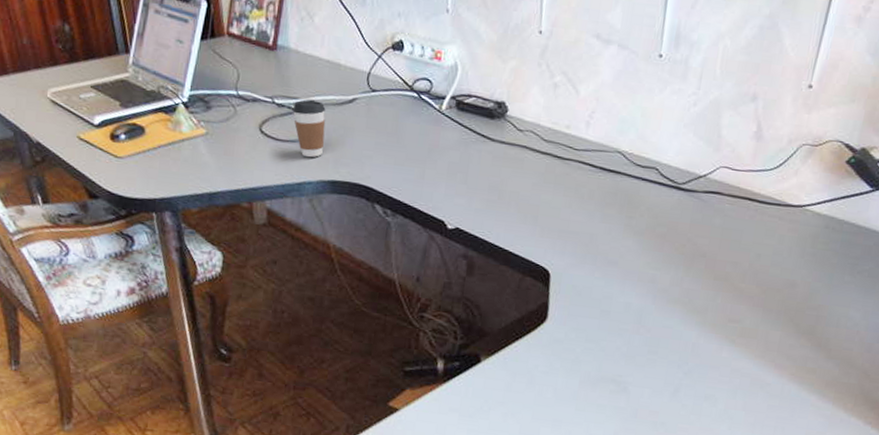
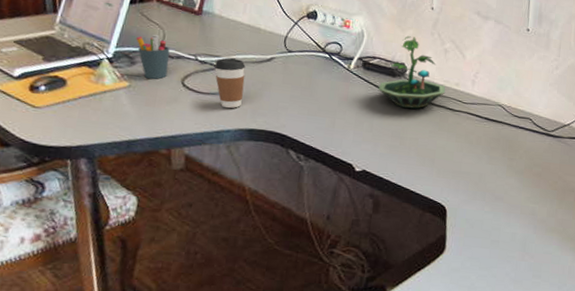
pen holder: none [210,75,245,126] -> present [136,35,170,80]
terrarium: none [473,68,554,157] -> present [378,36,446,109]

